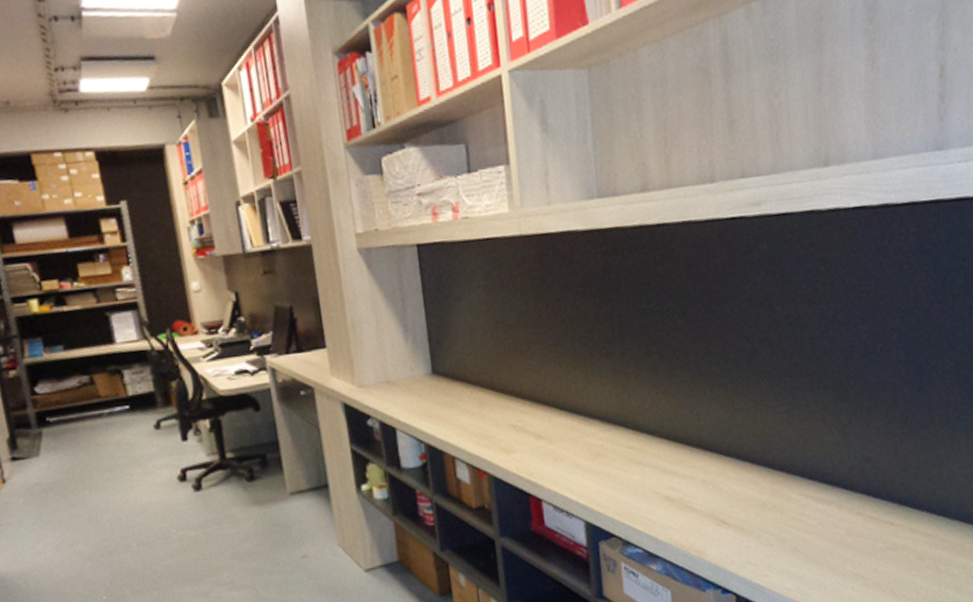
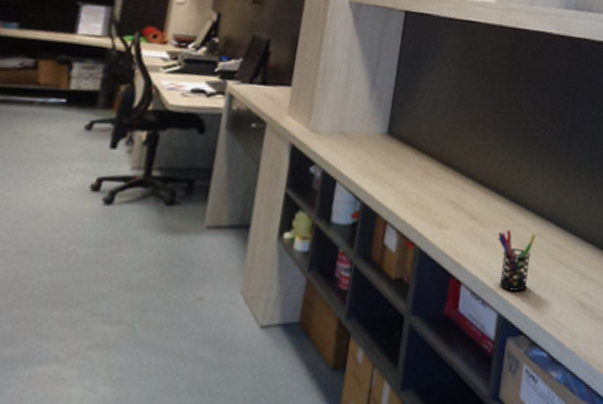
pen holder: none [568,440,609,499] -> present [498,229,536,292]

